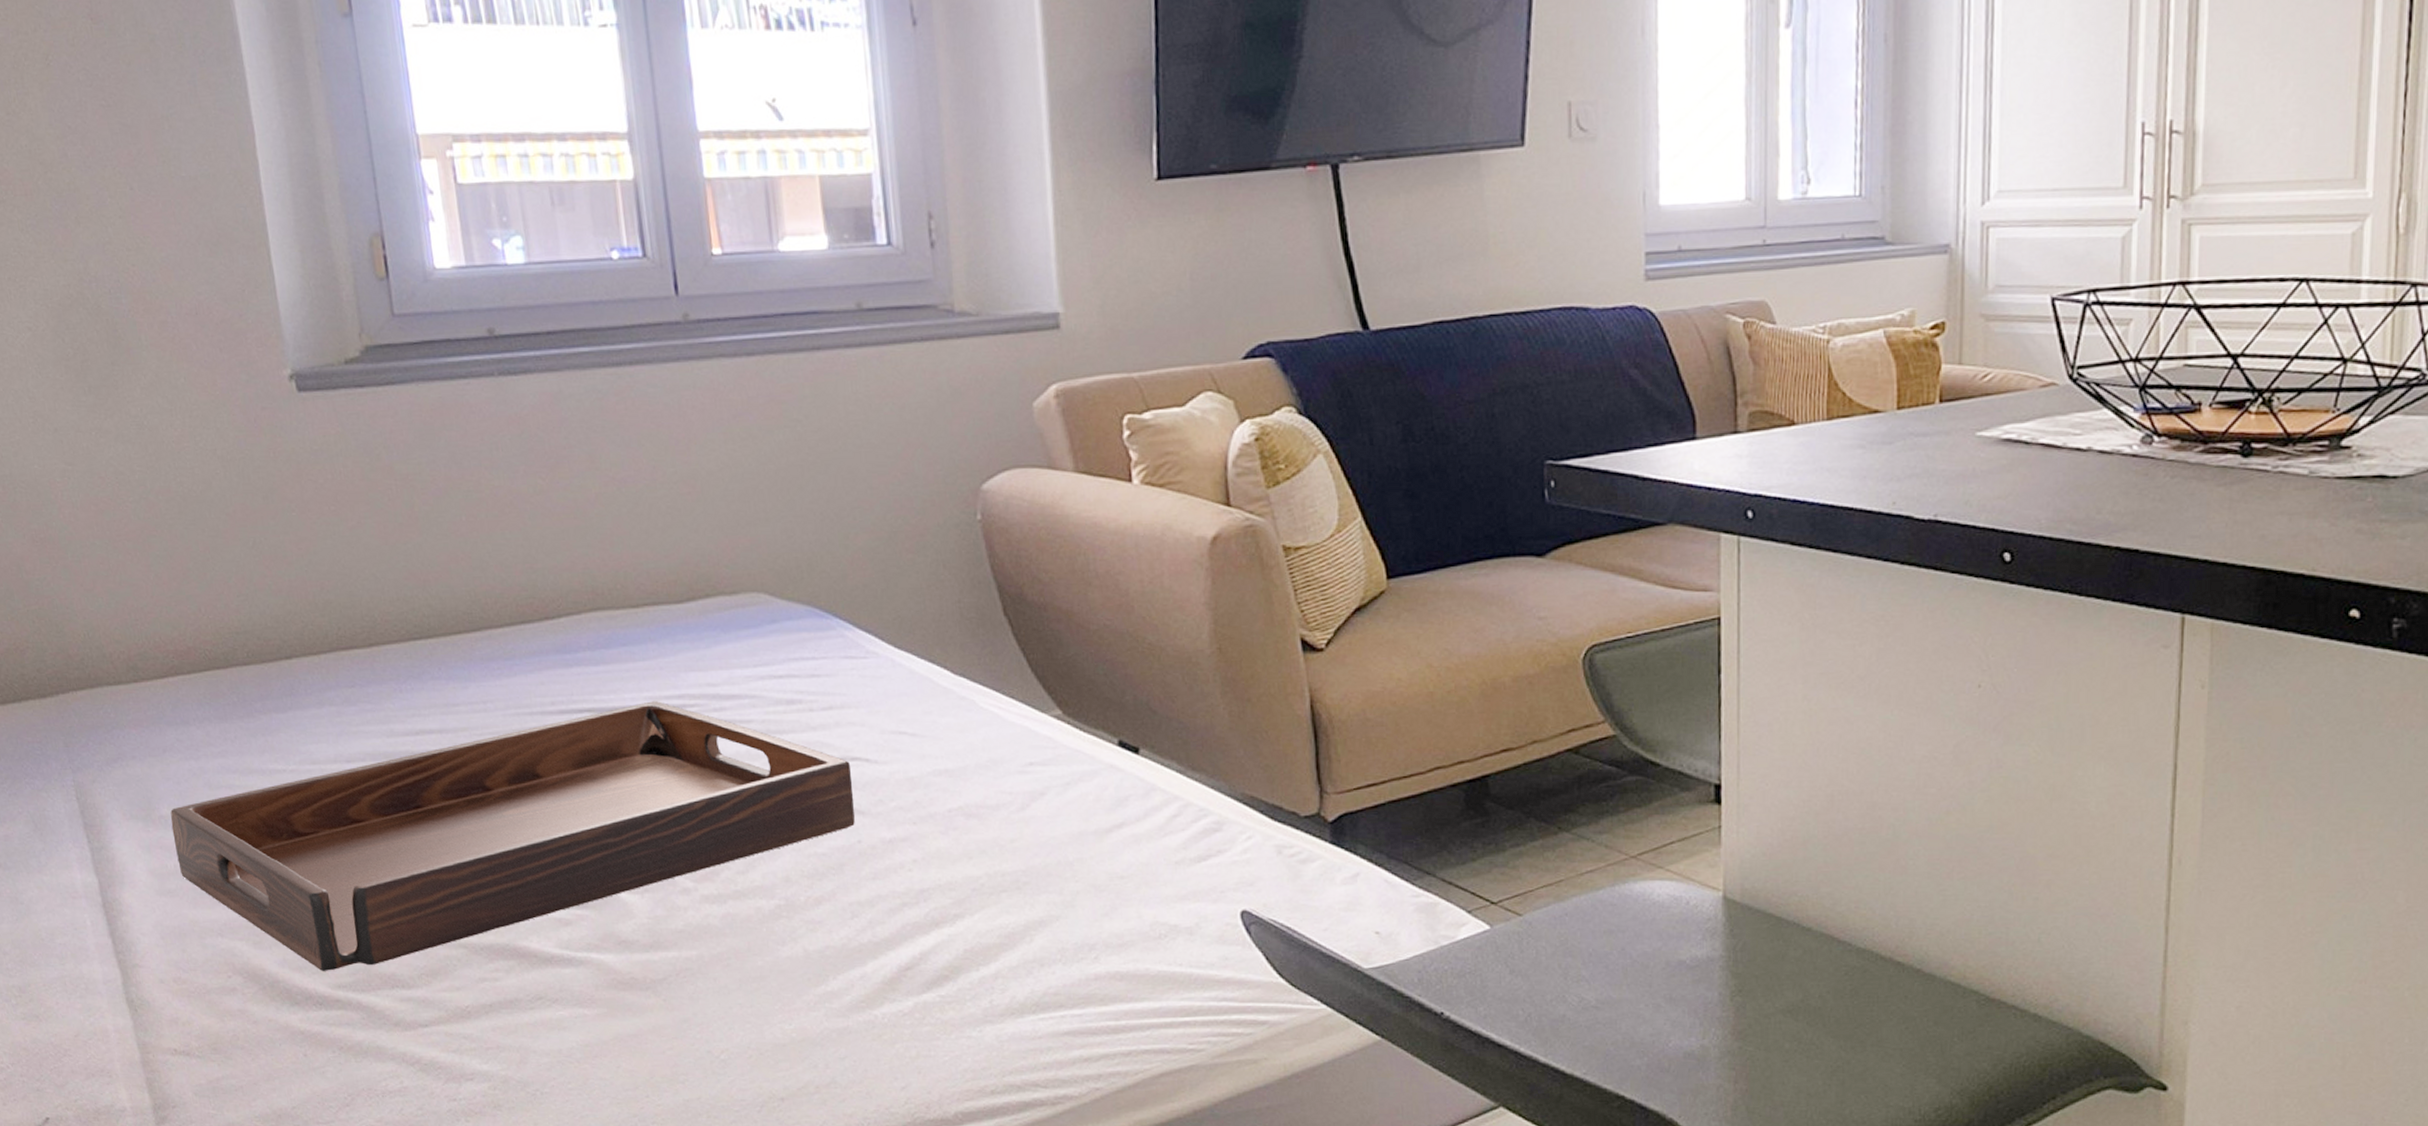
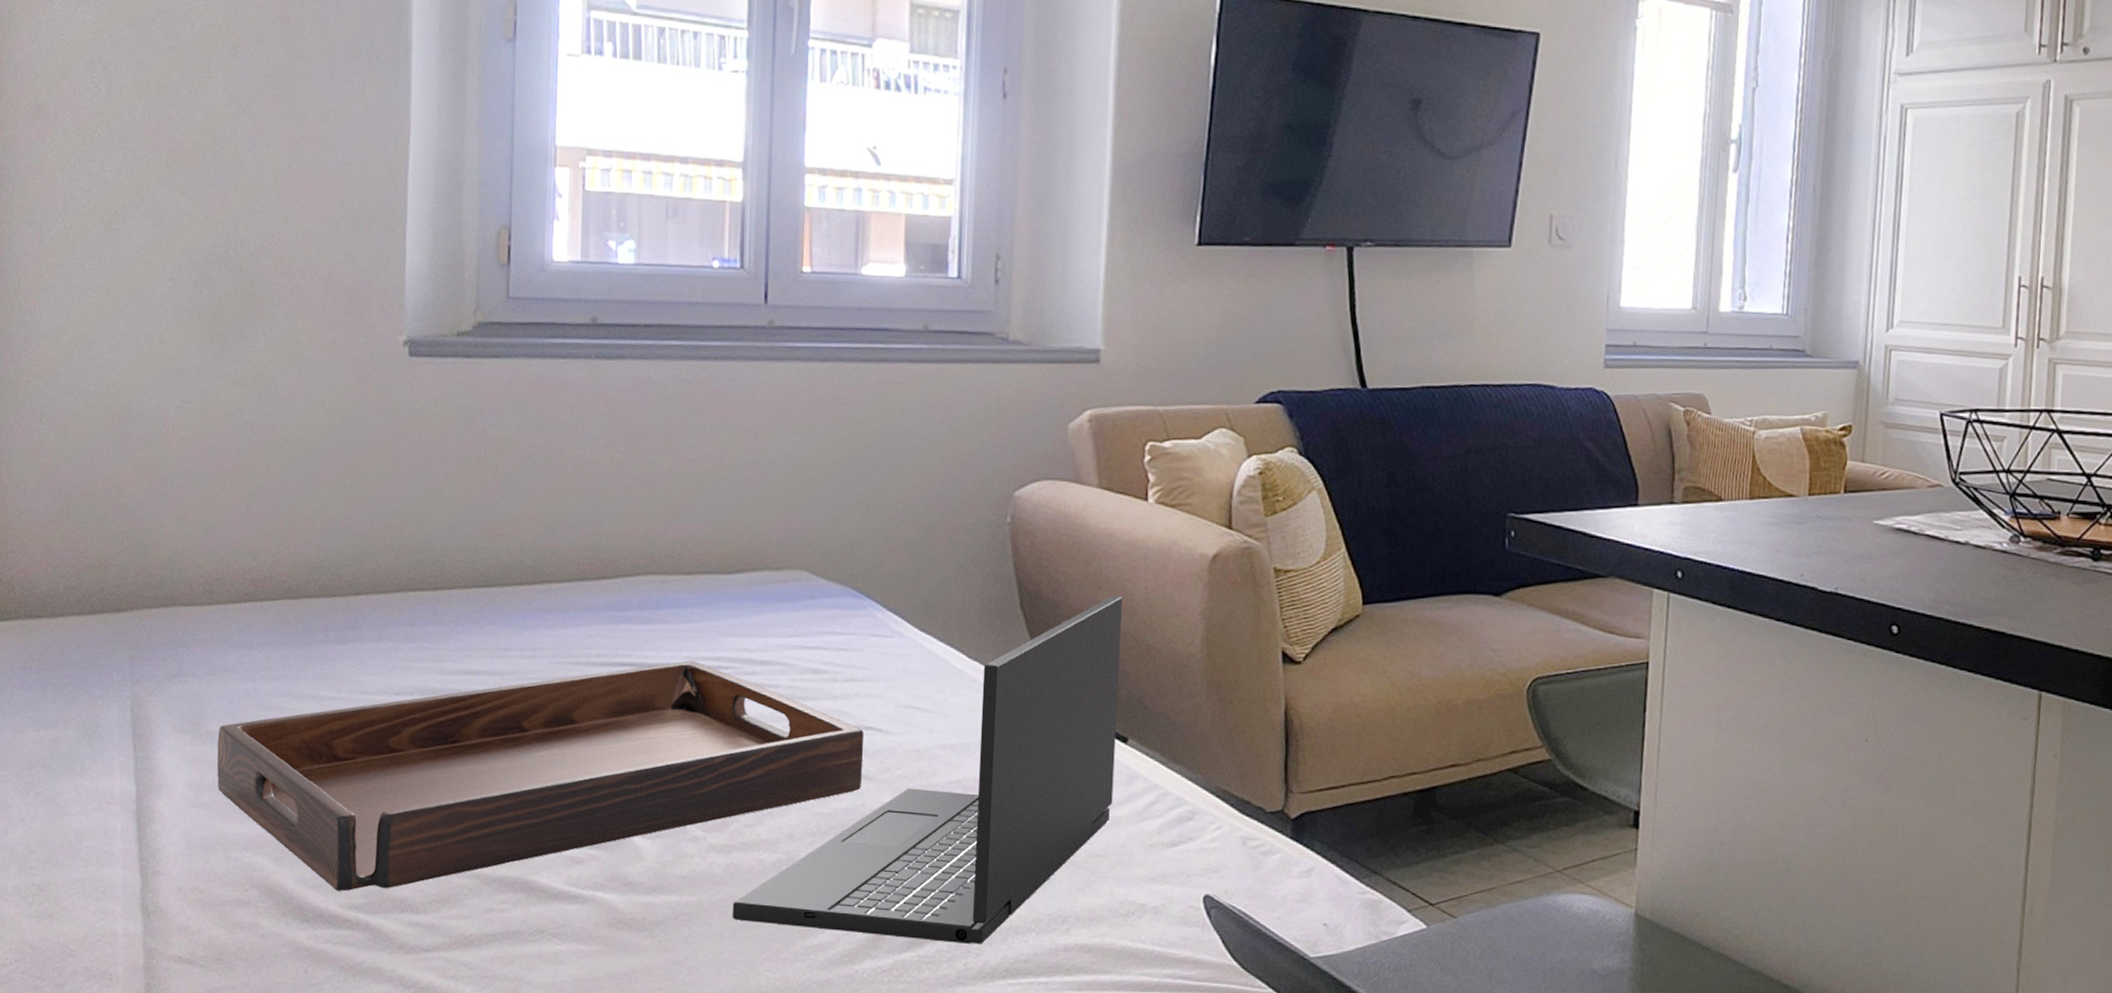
laptop: none [735,591,1130,980] -> present [732,595,1122,944]

